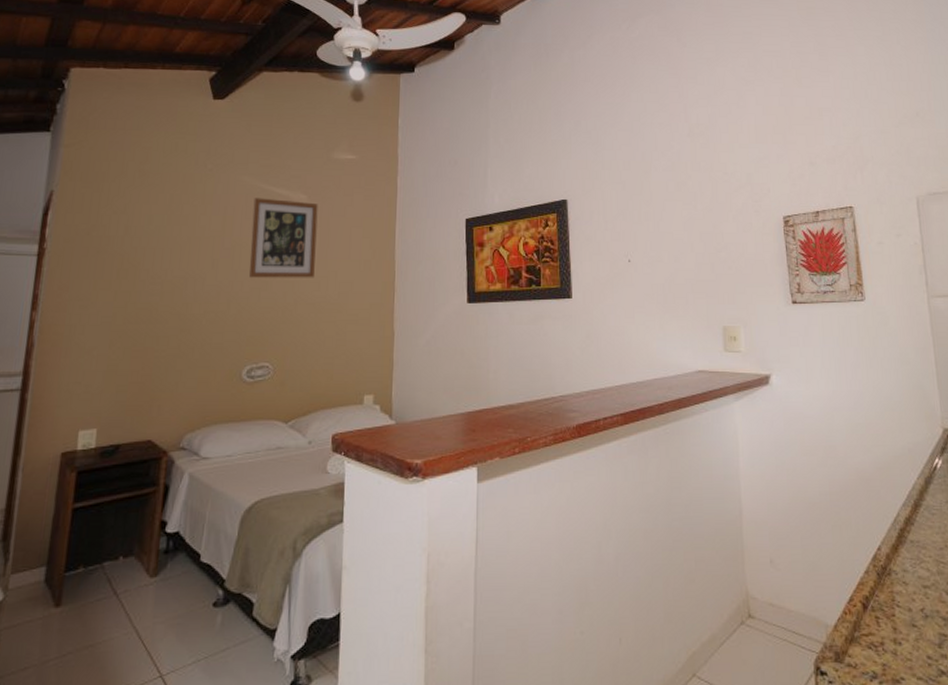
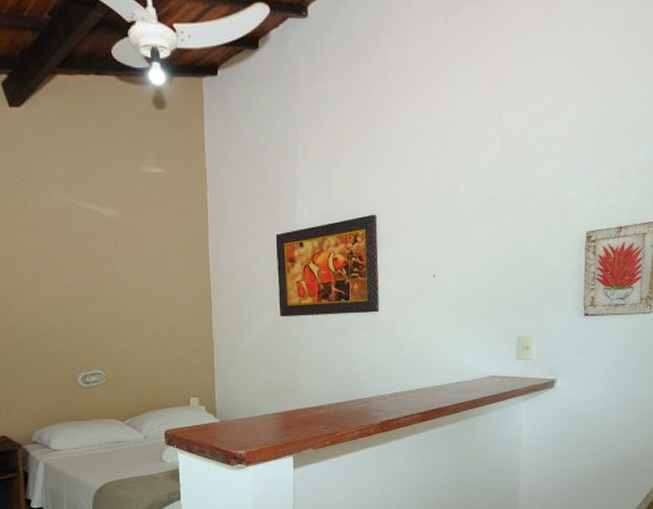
wall art: present [249,198,318,278] -> none [66,213,134,293]

